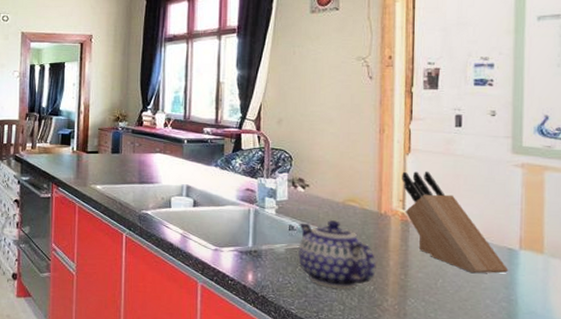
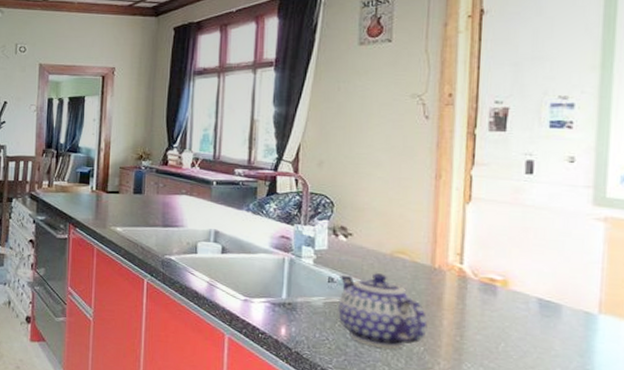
knife block: present [402,171,509,274] -> none [460,222,585,339]

